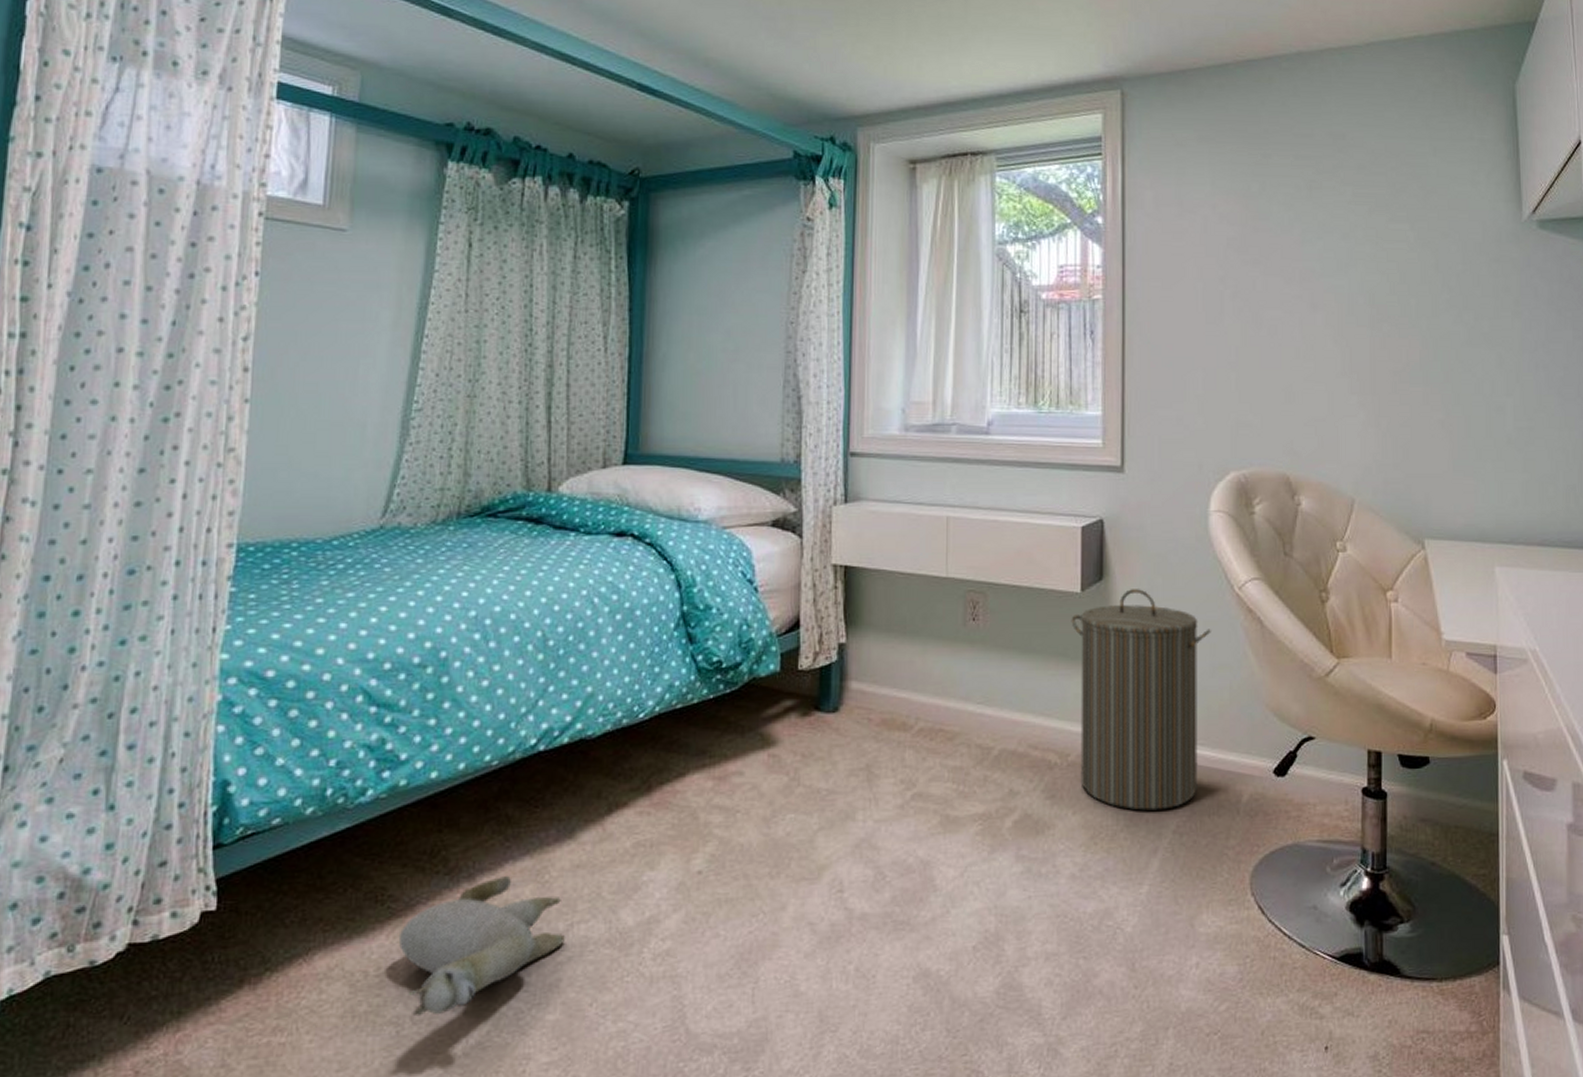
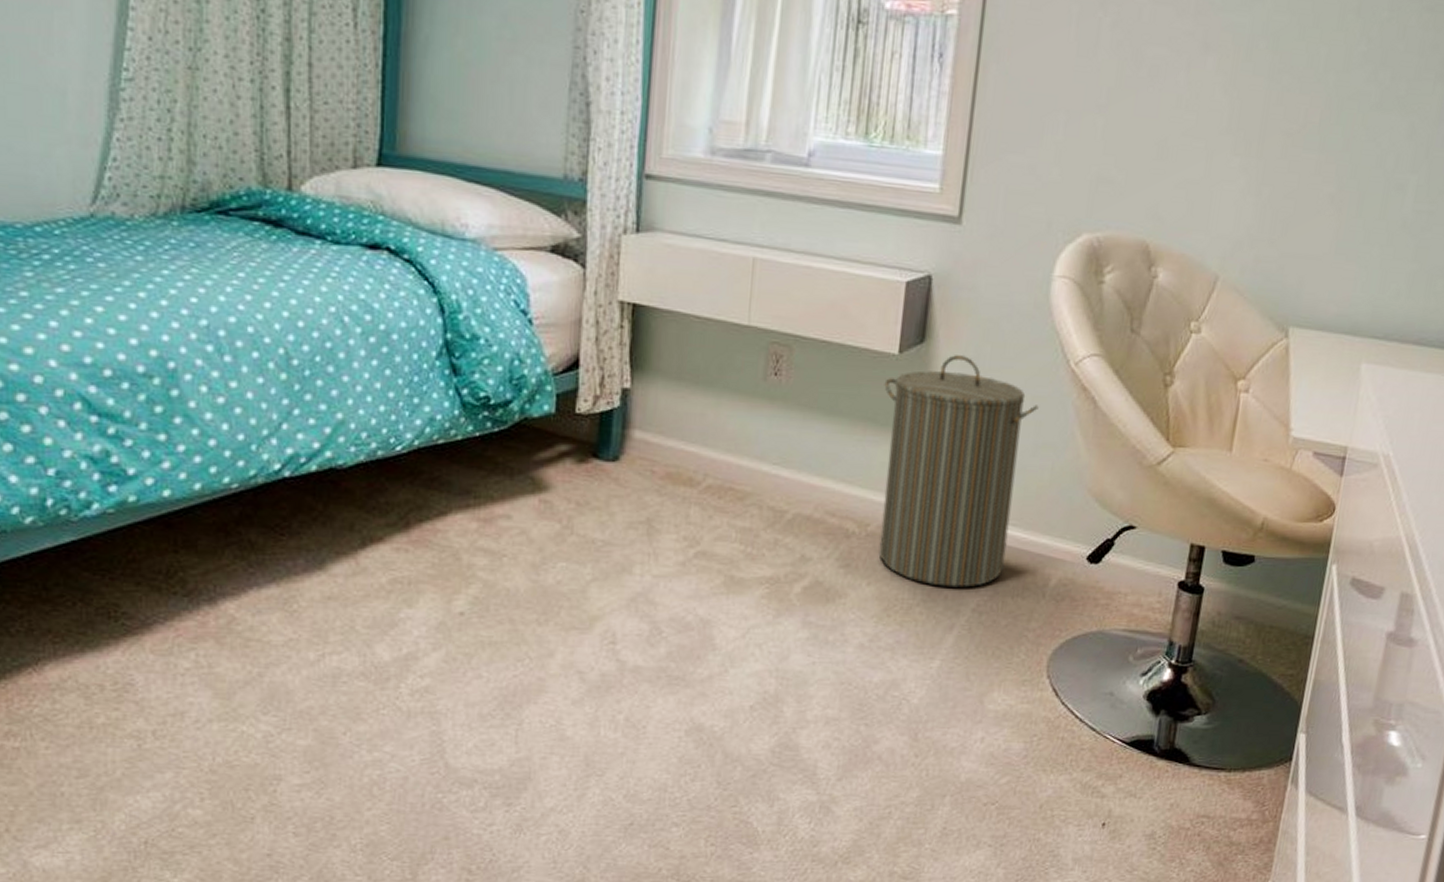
plush toy: present [398,875,566,1017] -> none [135,601,318,732]

